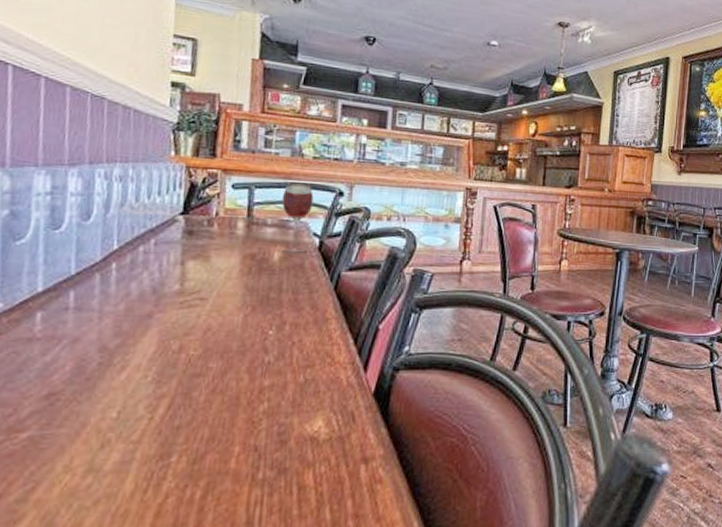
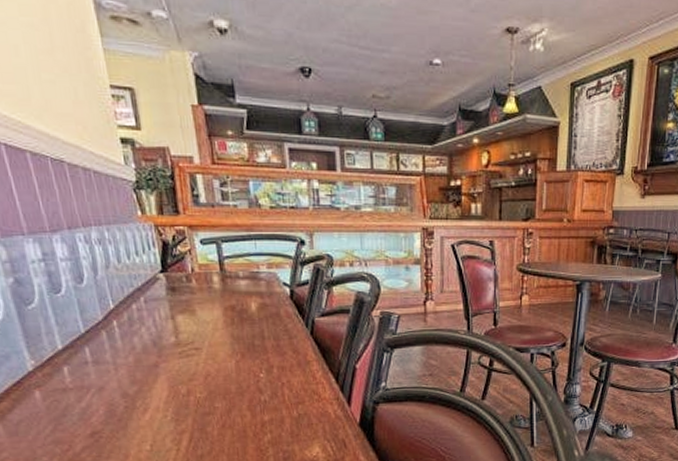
wineglass: present [281,182,314,255] -> none [247,234,281,304]

